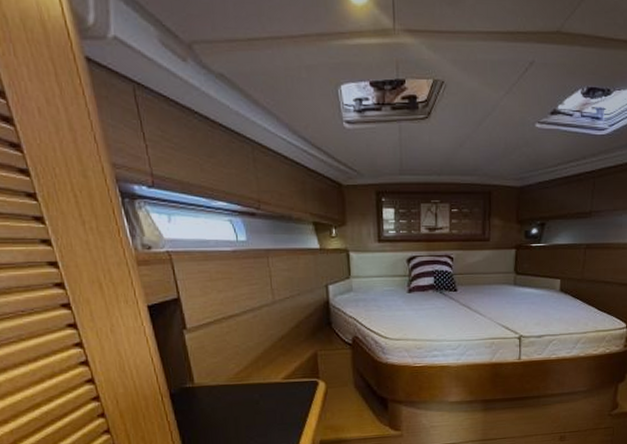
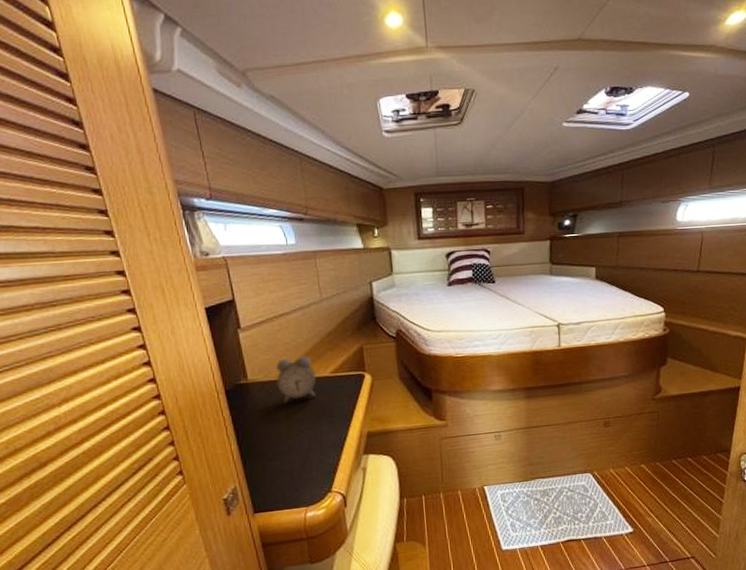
alarm clock: none [224,360,268,409] -> present [275,356,317,403]

